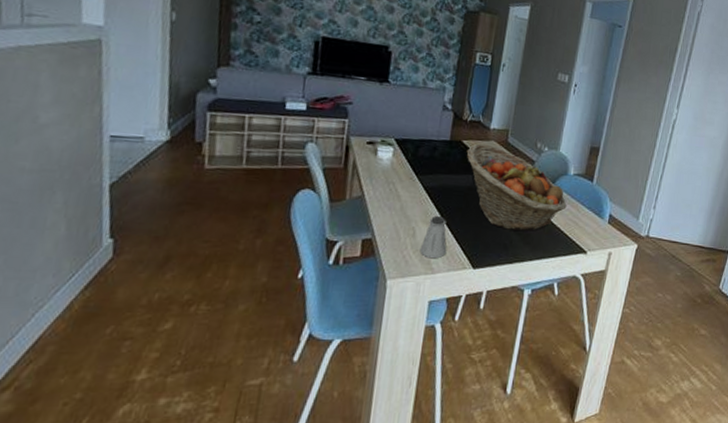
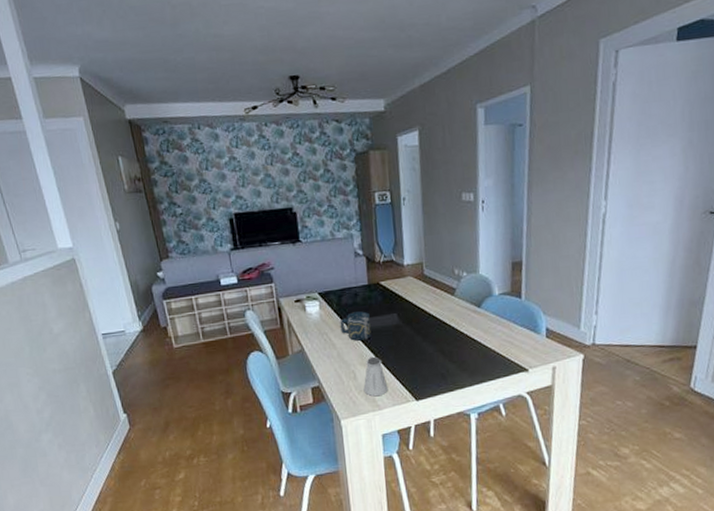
cup: none [410,165,445,197] -> present [340,311,372,341]
fruit basket: present [466,144,567,231] -> none [386,281,498,360]

